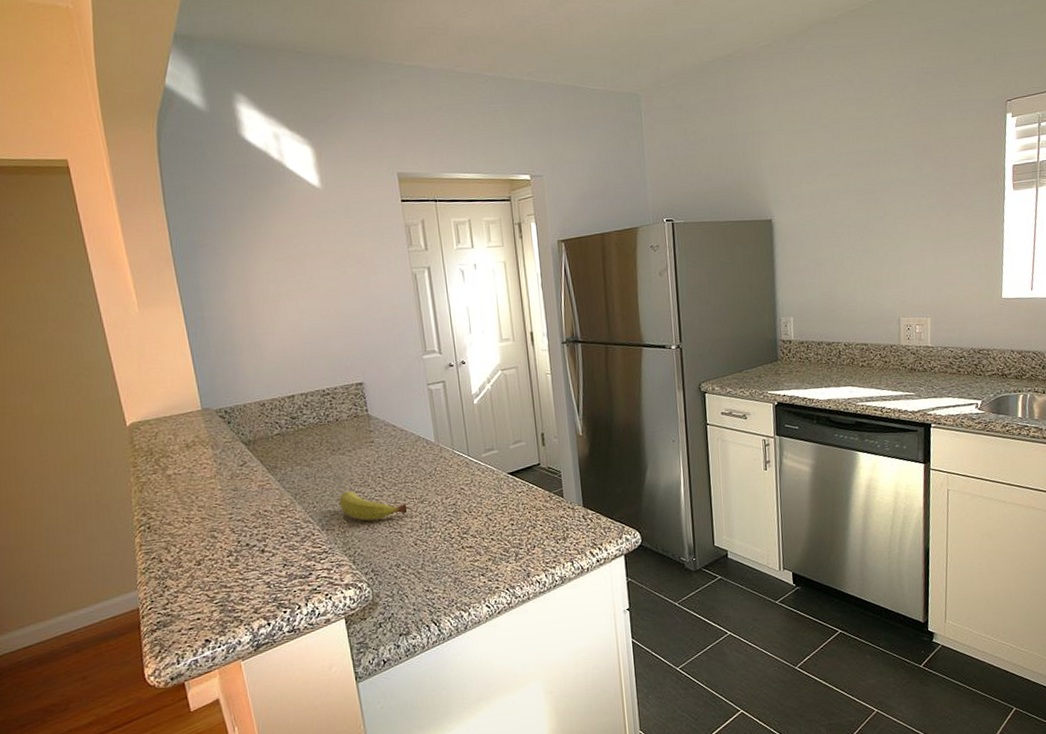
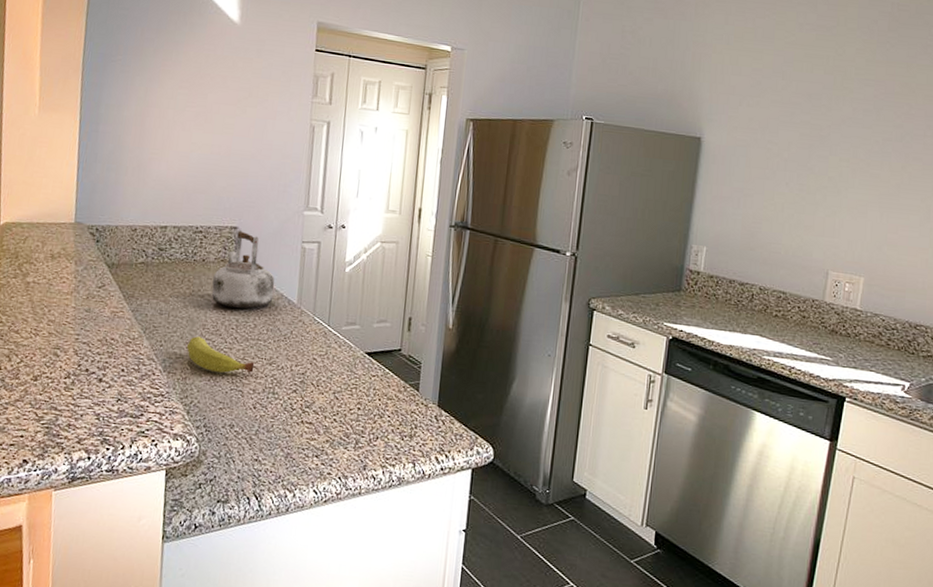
kettle: none [350,384,412,459] -> present [211,229,275,309]

